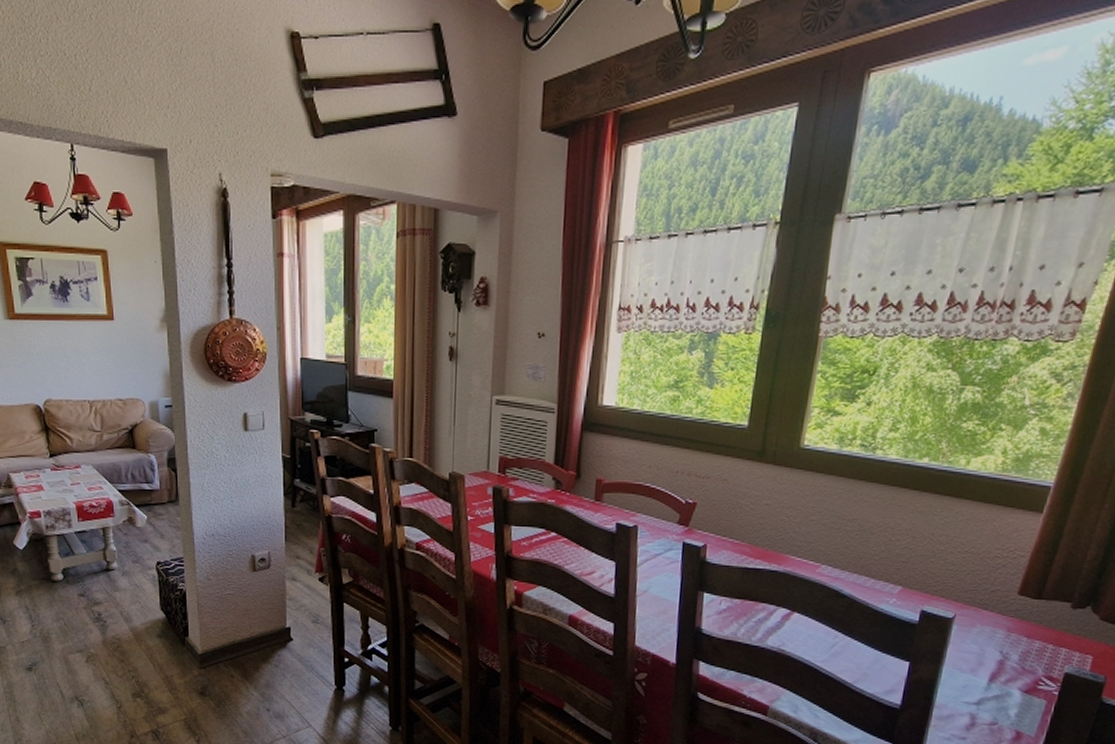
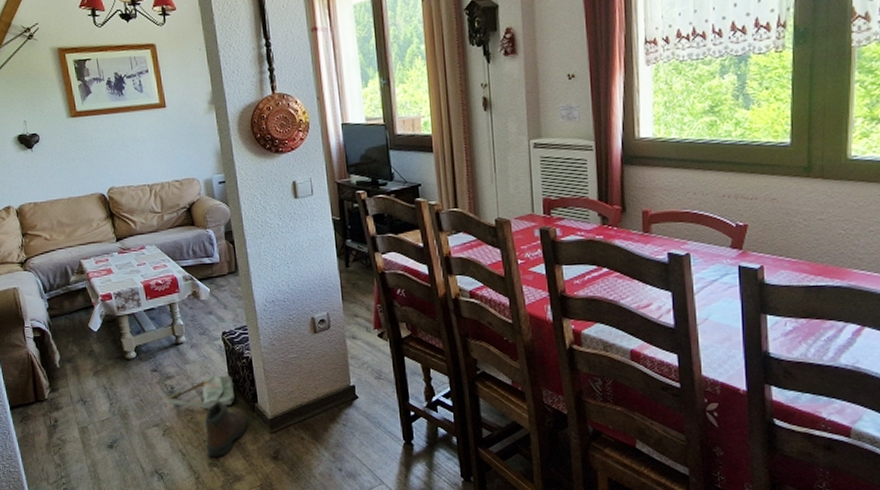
bag: none [93,603,166,640] -> present [166,373,236,410]
hiking boot: none [130,632,176,688] -> present [204,401,248,457]

